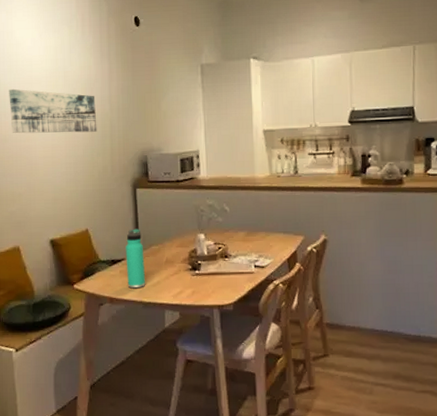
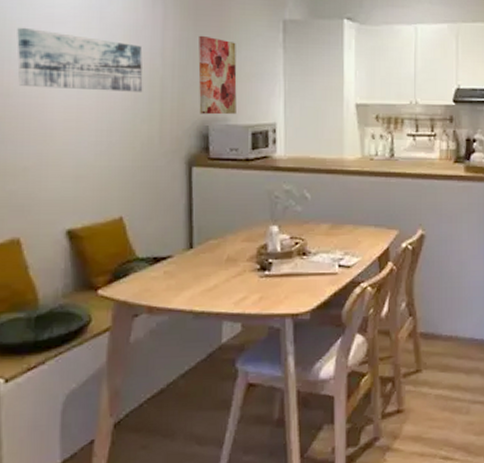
thermos bottle: present [125,228,146,289] -> none [173,217,199,294]
wall art: none [136,83,168,147] -> present [198,35,237,115]

